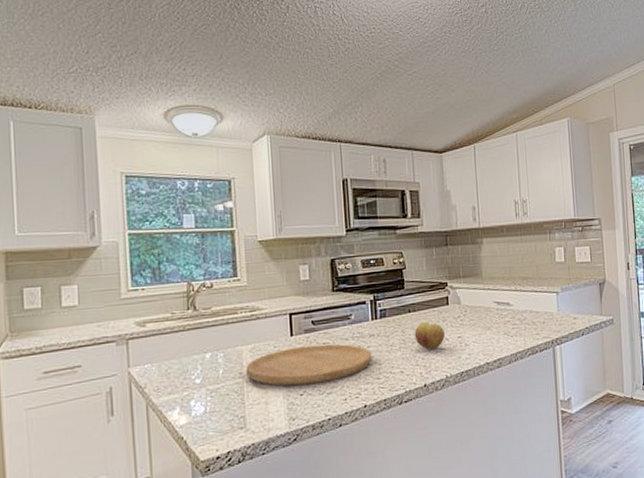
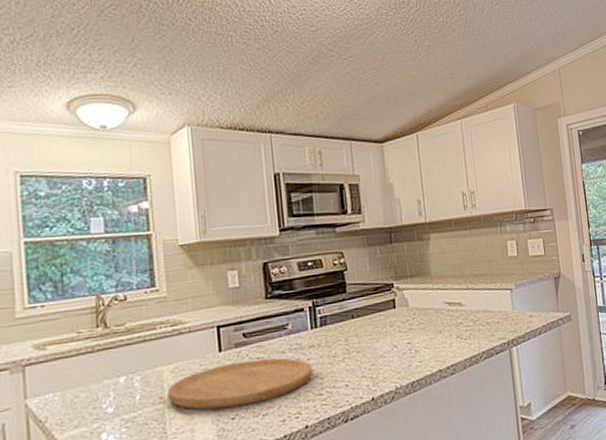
fruit: present [414,322,446,350] -> none [359,328,393,359]

